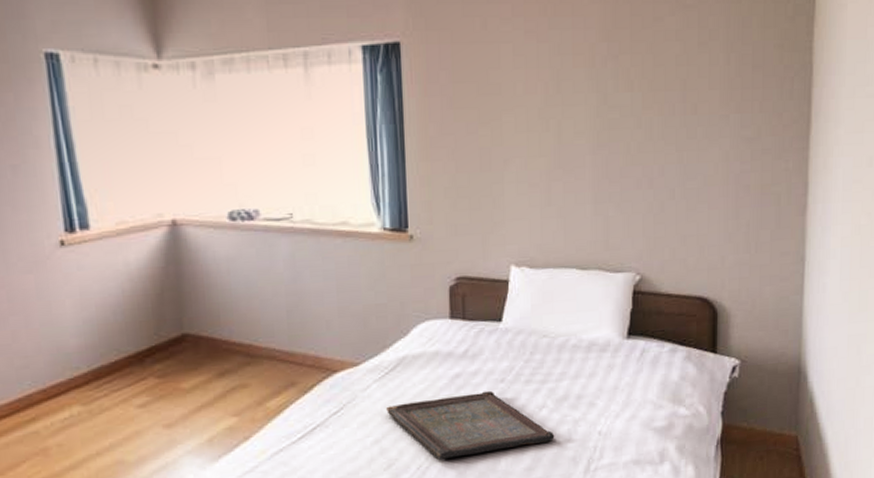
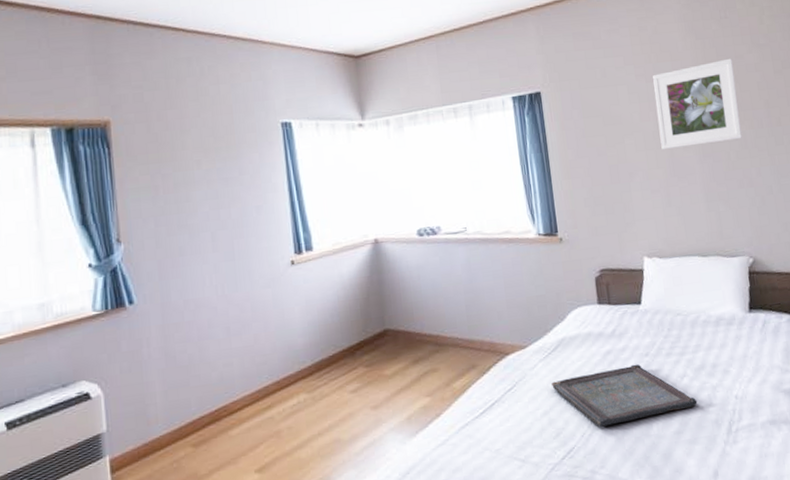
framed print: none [546,20,649,132] -> present [653,58,742,149]

